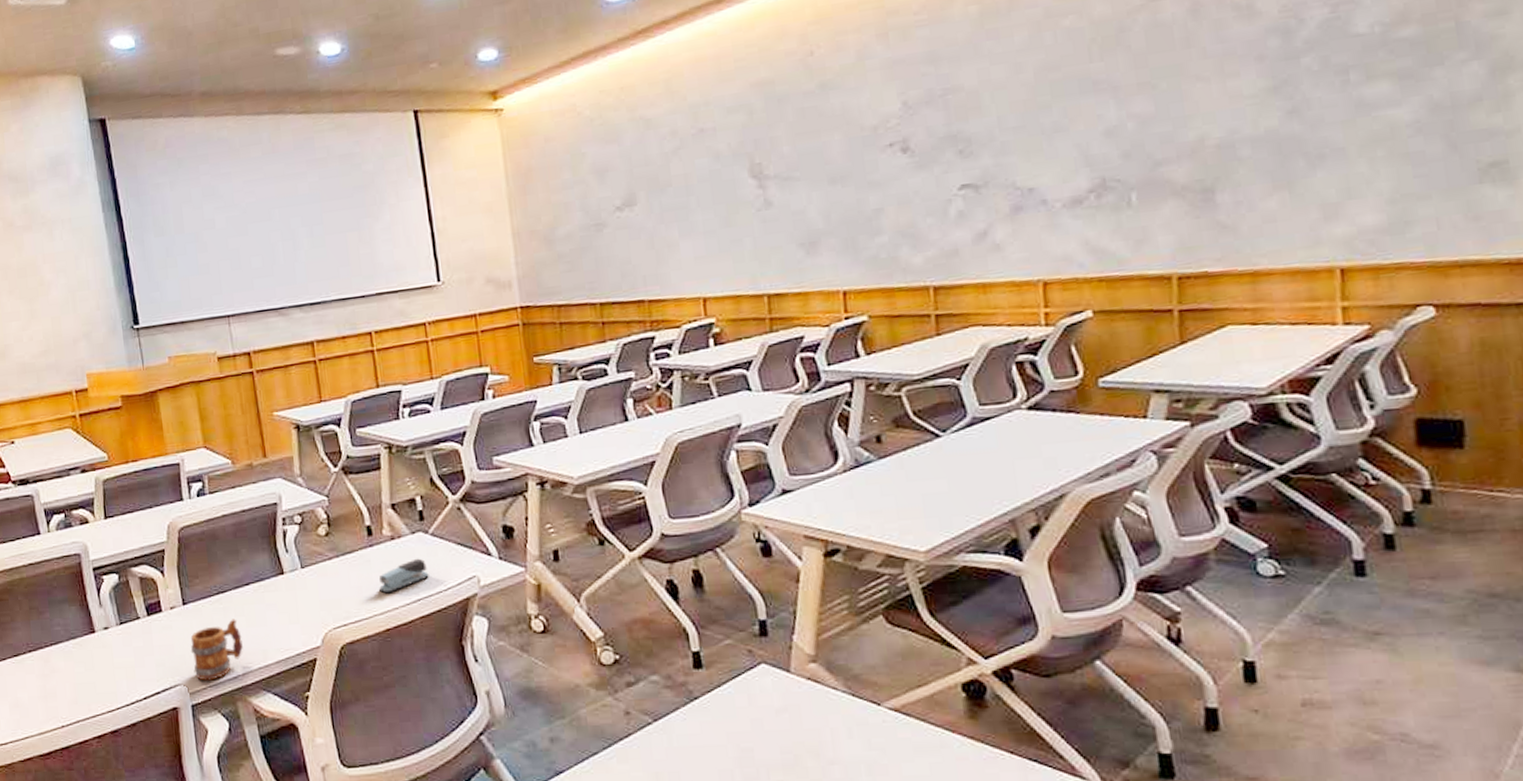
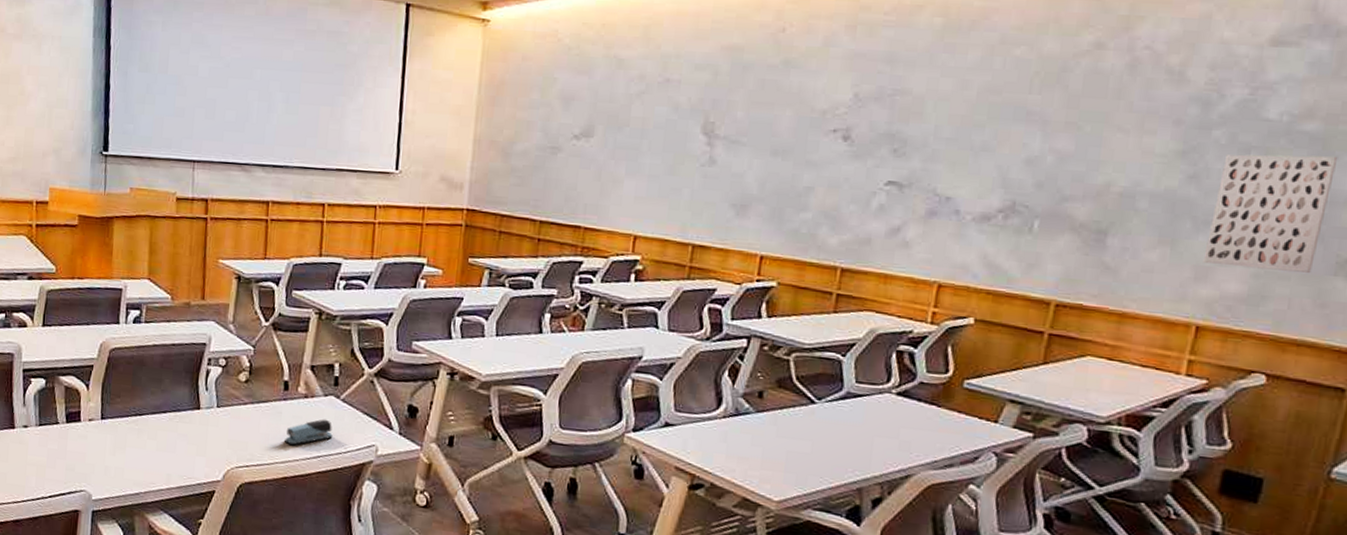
mug: present [190,619,243,681] -> none [100,441,150,493]
wall art: none [1322,56,1453,201] -> present [1203,154,1338,273]

